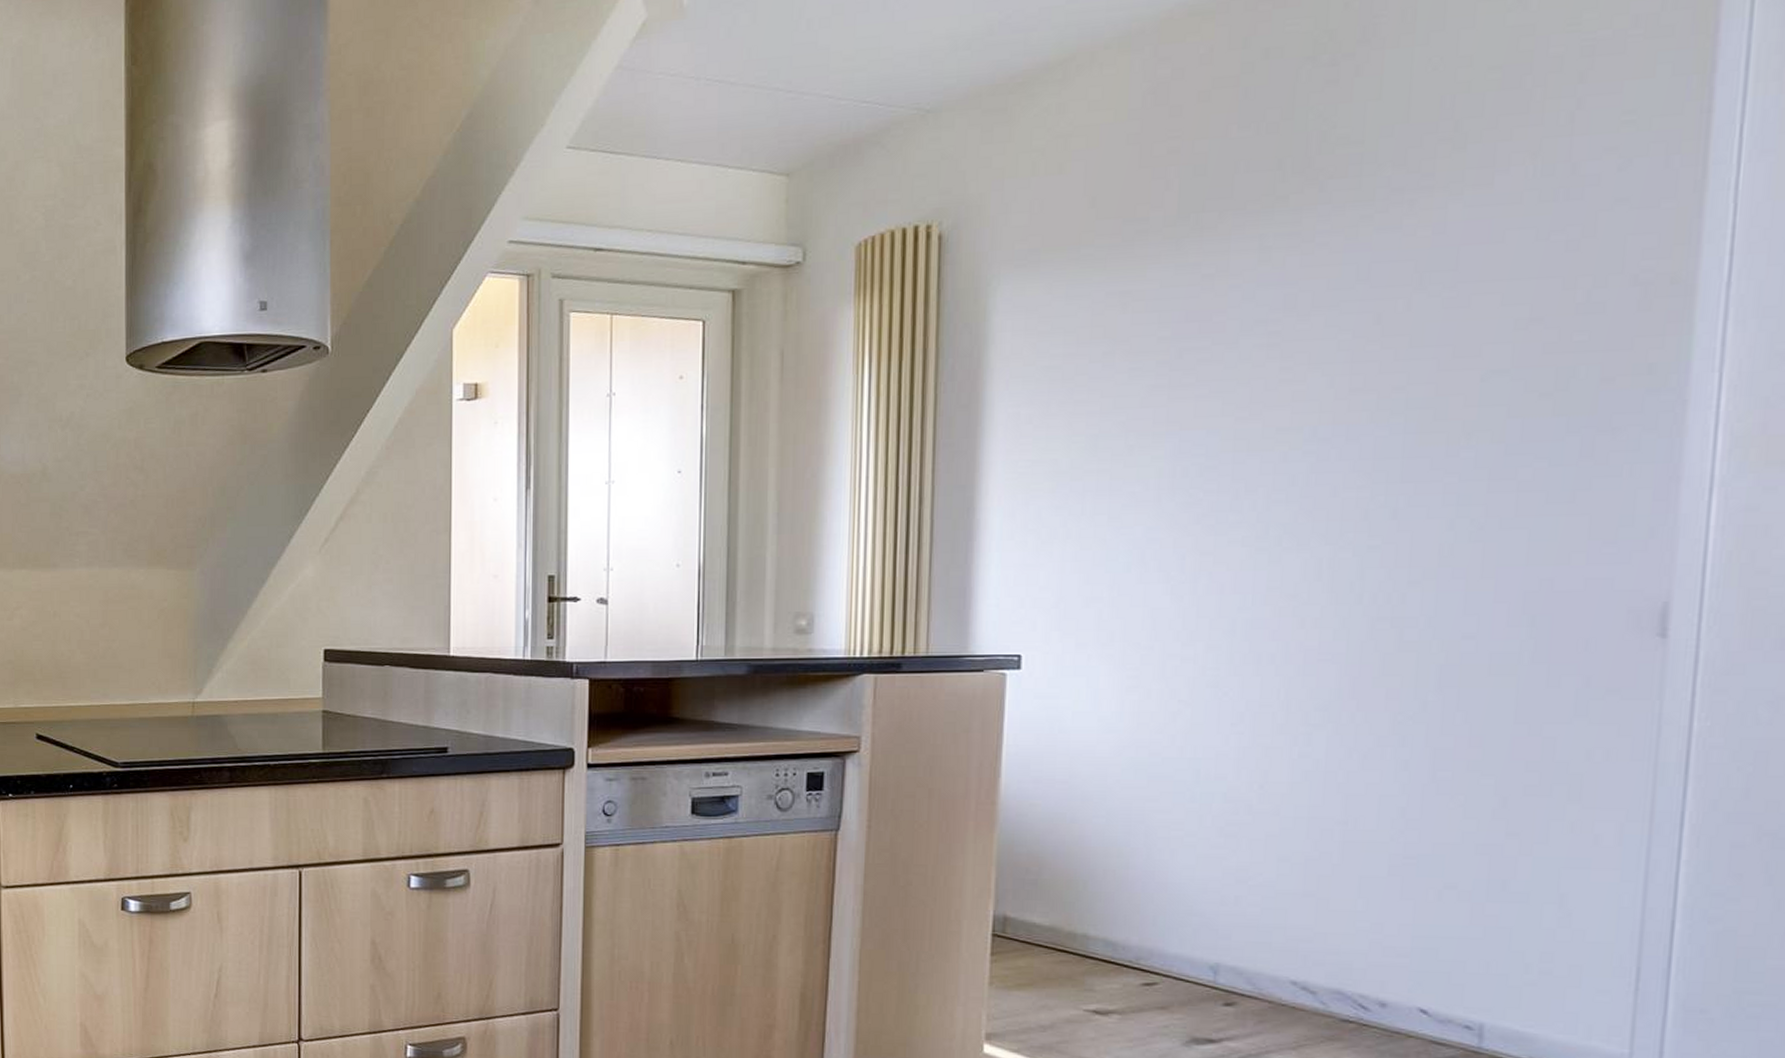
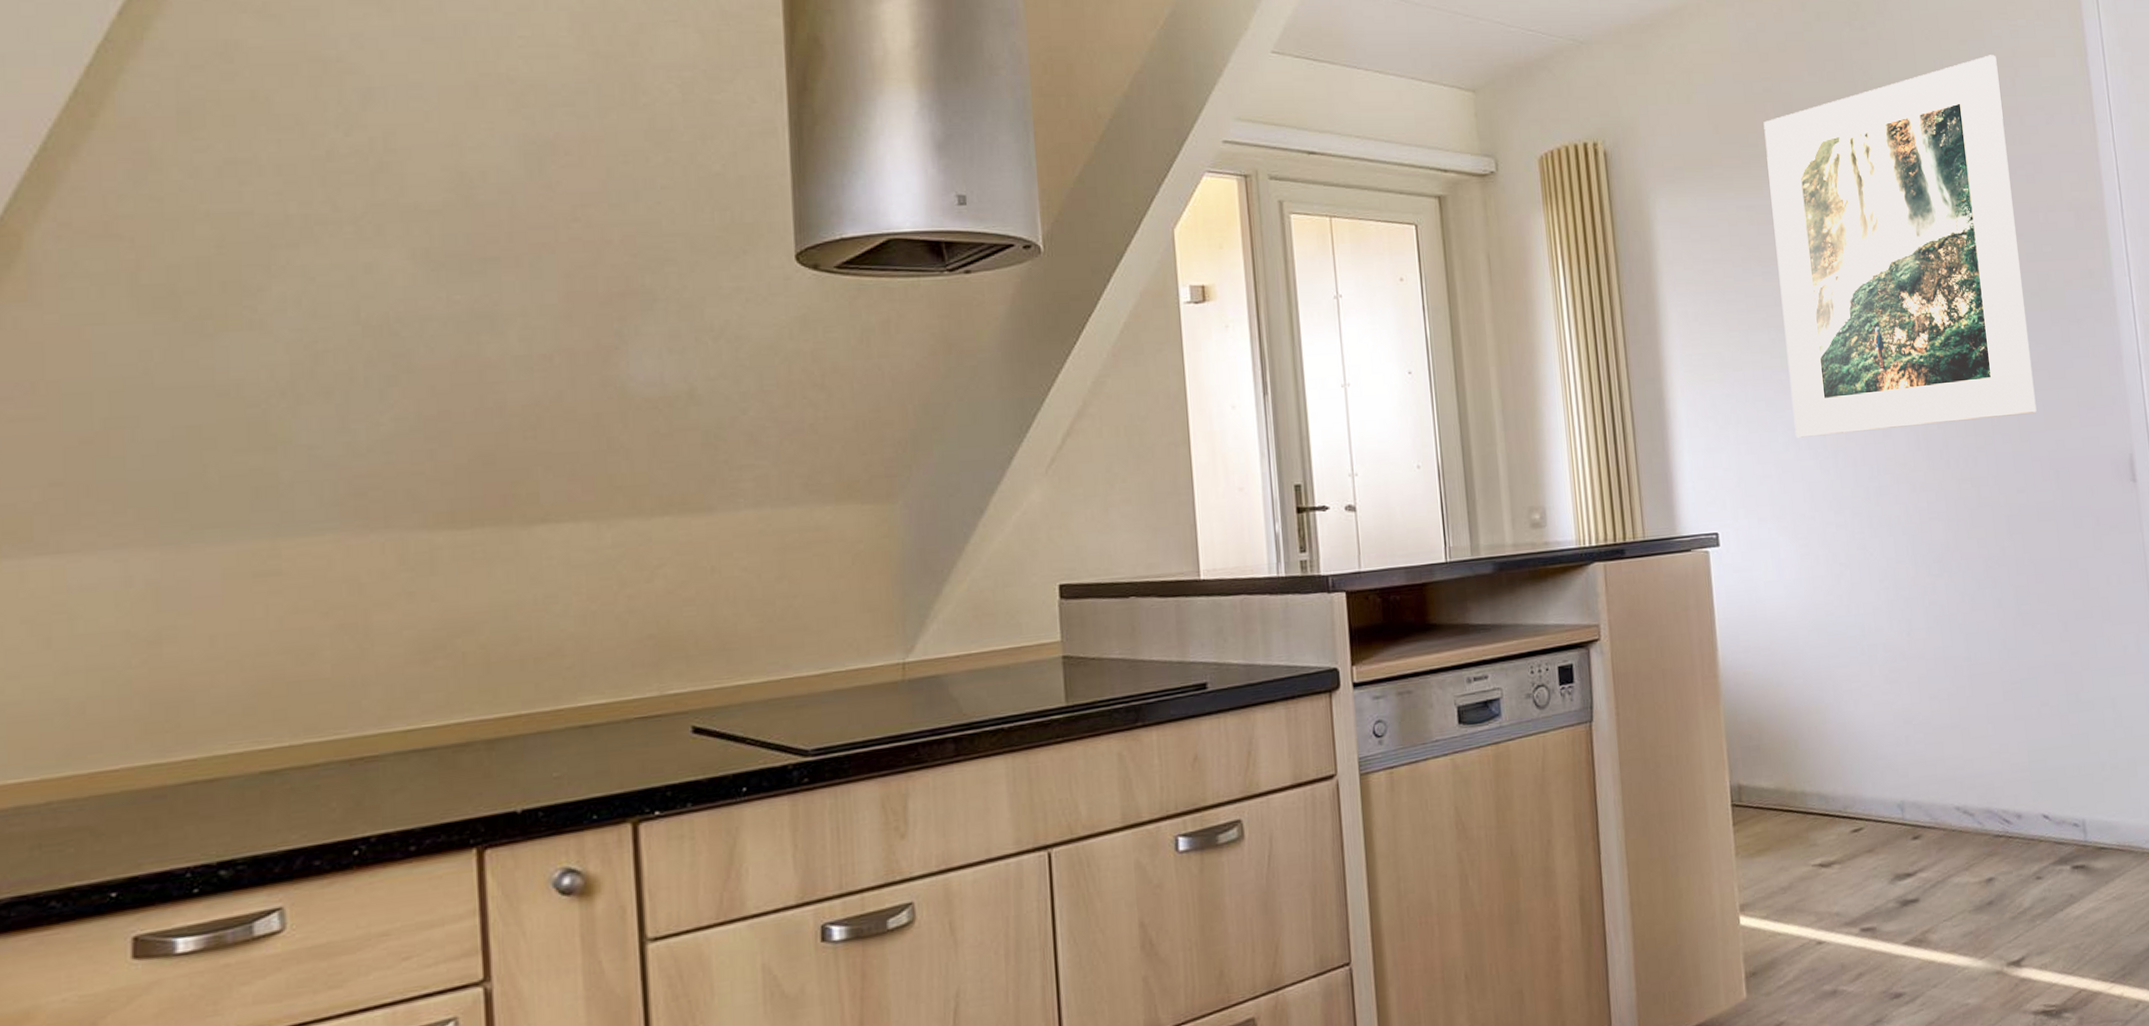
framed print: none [1143,82,1549,558] -> present [1763,55,2037,438]

